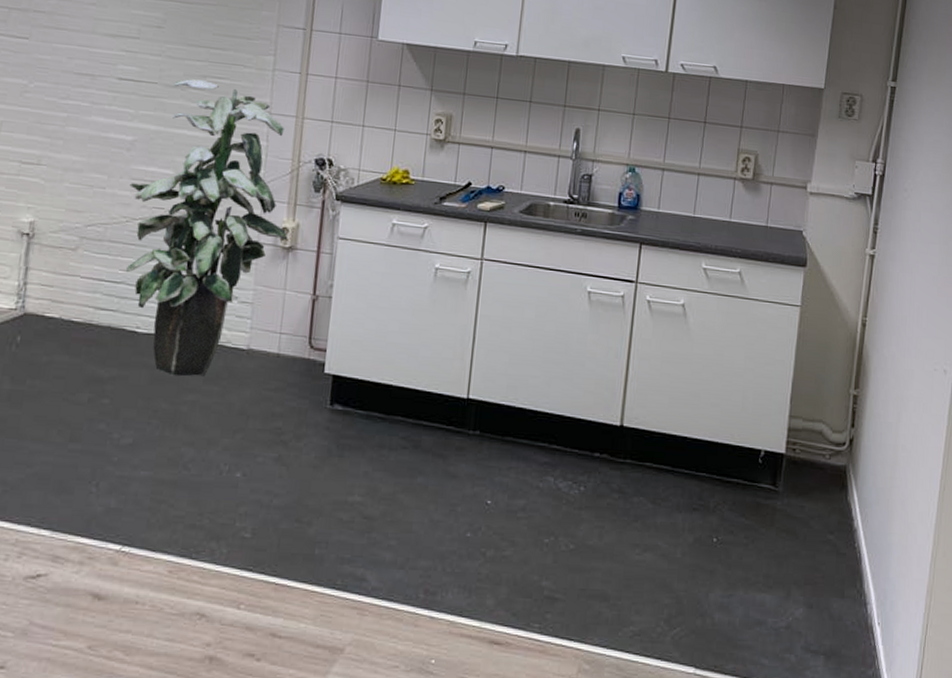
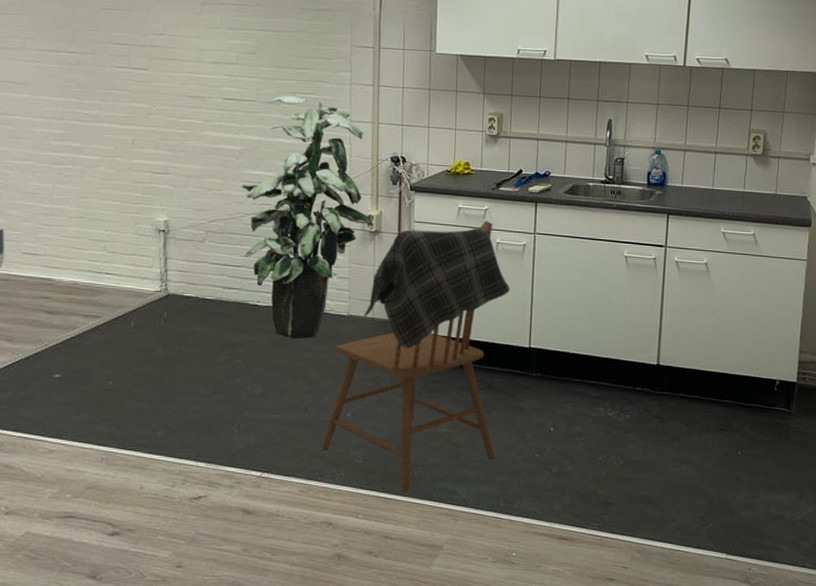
dining chair: none [200,241,449,578] -> present [321,221,511,493]

